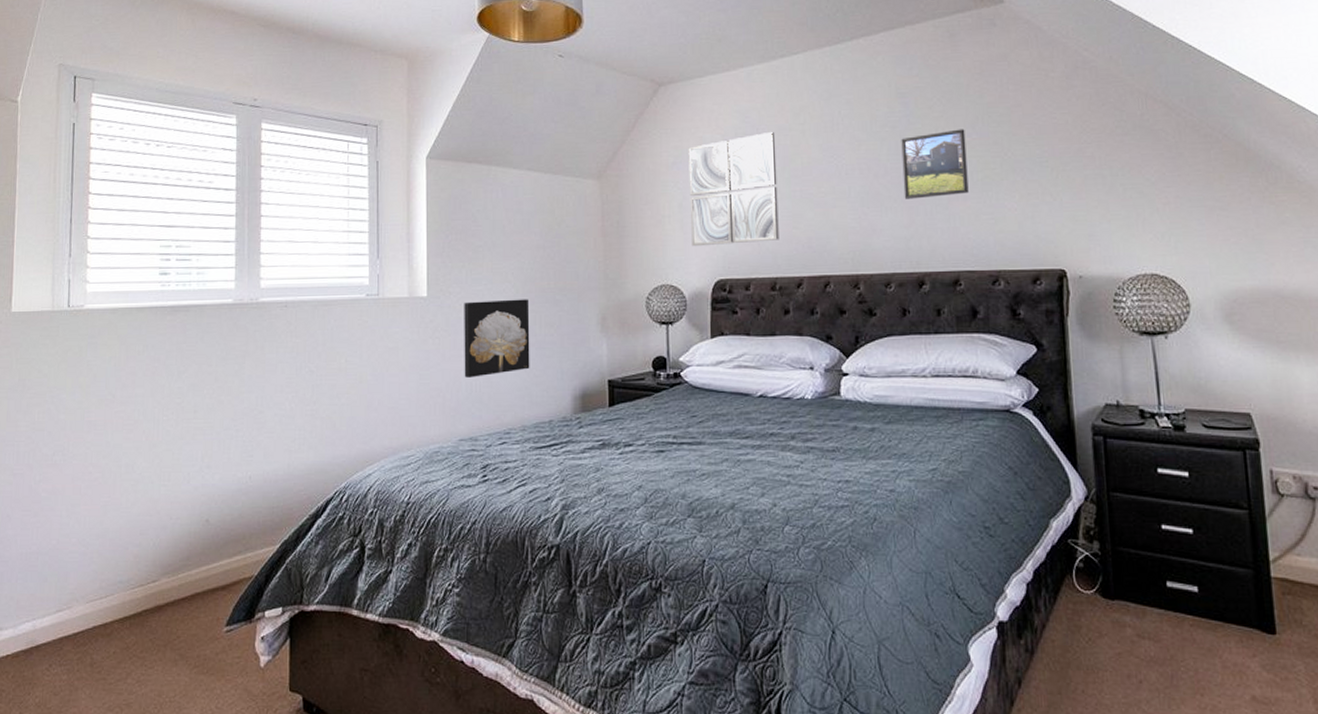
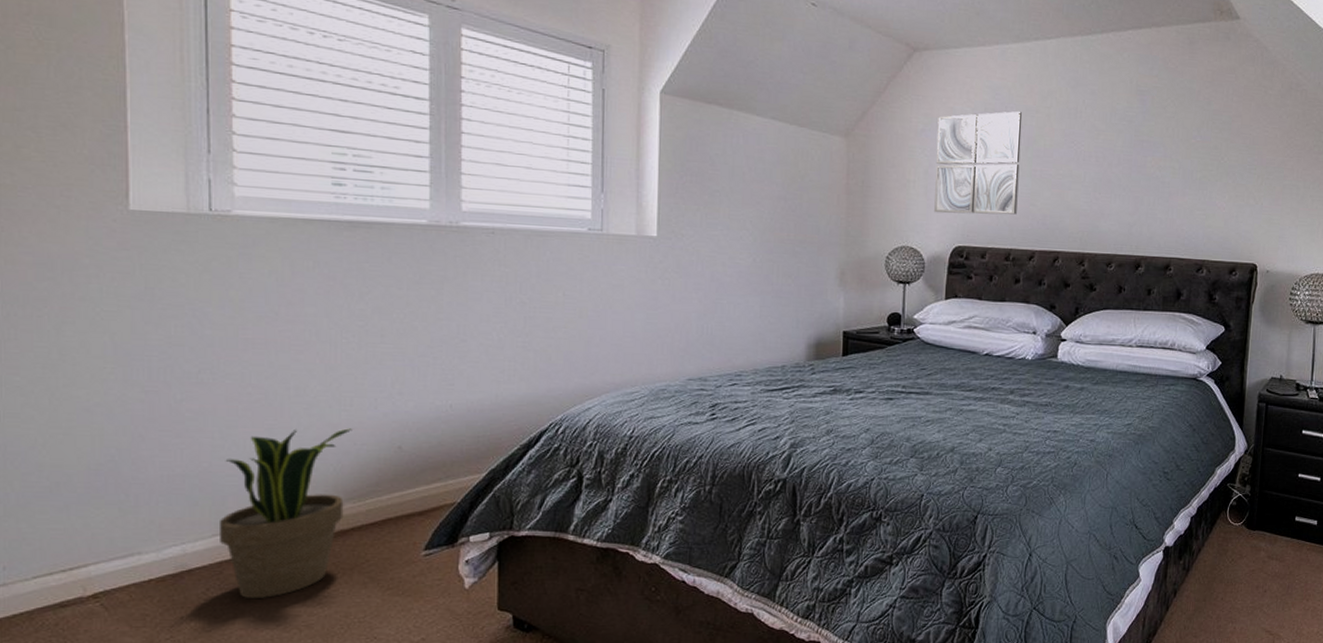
potted plant: none [62,503,169,676] -> present [220,428,353,599]
wall art: present [464,299,530,378] -> none [695,245,767,321]
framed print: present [901,129,969,199] -> none [1132,130,1192,190]

